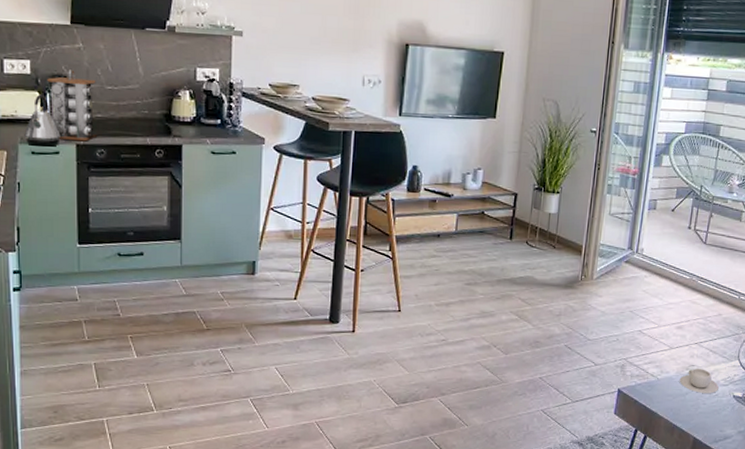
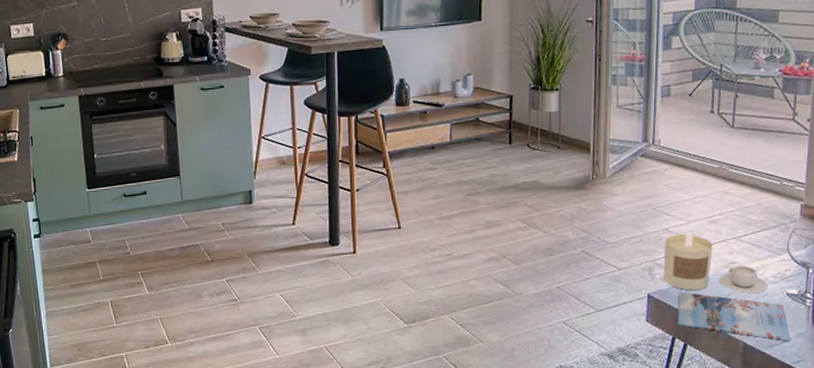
kettle: present [24,94,61,148] -> none [33,53,64,103]
spice rack: present [47,68,98,142] -> none [49,26,97,94]
candle: none [633,336,678,389] -> present [663,234,713,291]
magazine: none [641,388,732,438] -> present [677,291,790,342]

